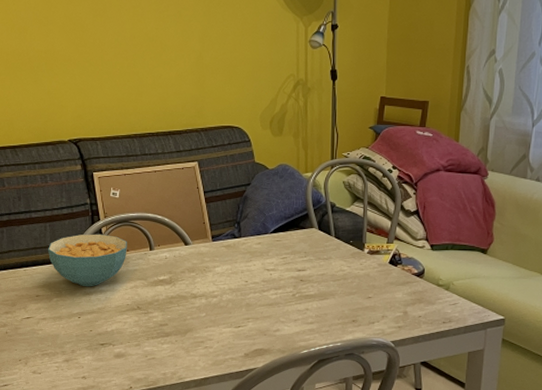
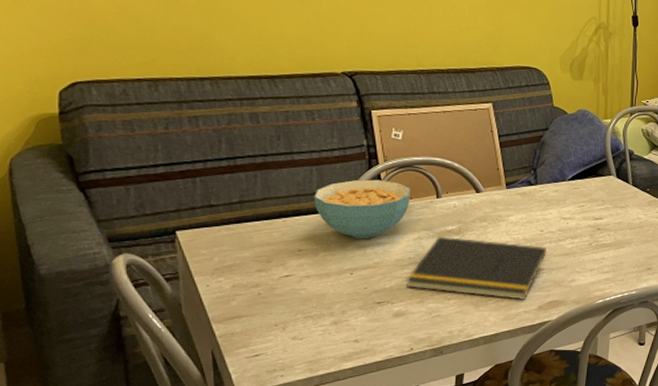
notepad: none [124,285,252,347] -> present [405,236,547,300]

